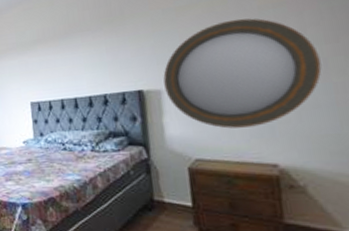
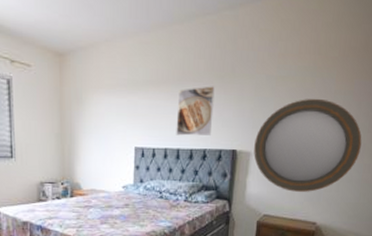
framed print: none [67,31,109,85] -> present [176,86,215,136]

